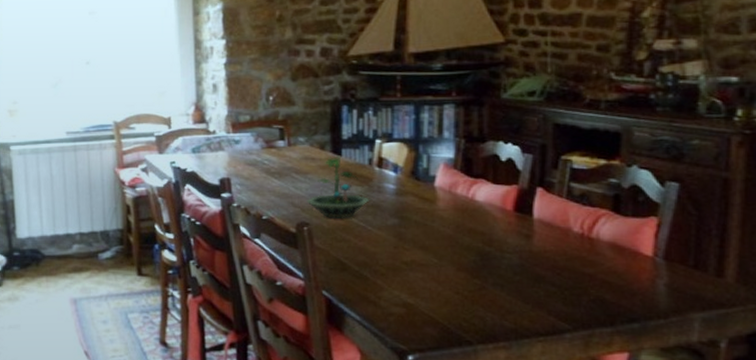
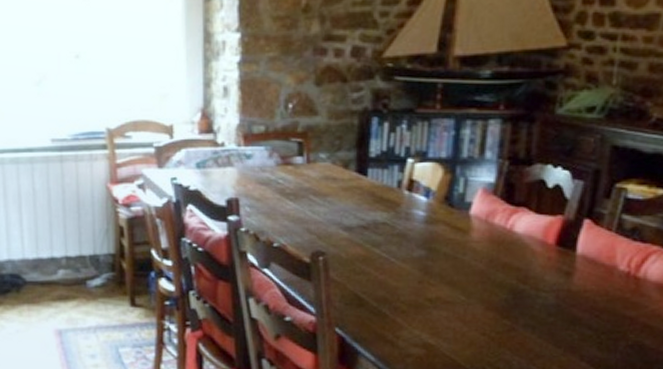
terrarium: present [306,155,370,218] -> none [324,176,396,248]

